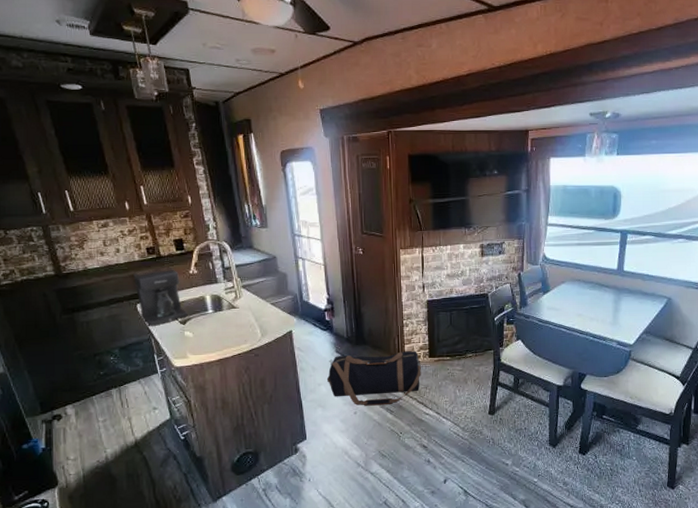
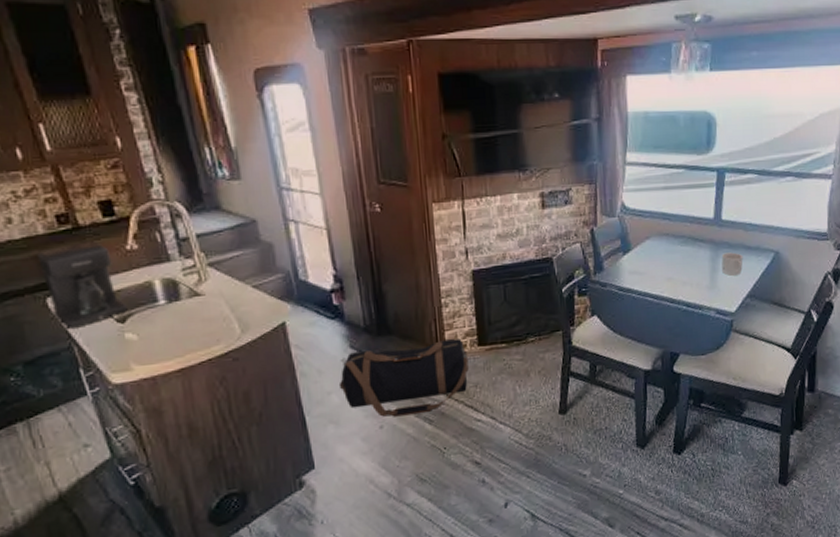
mug: none [623,297,641,316] -> present [721,252,744,277]

